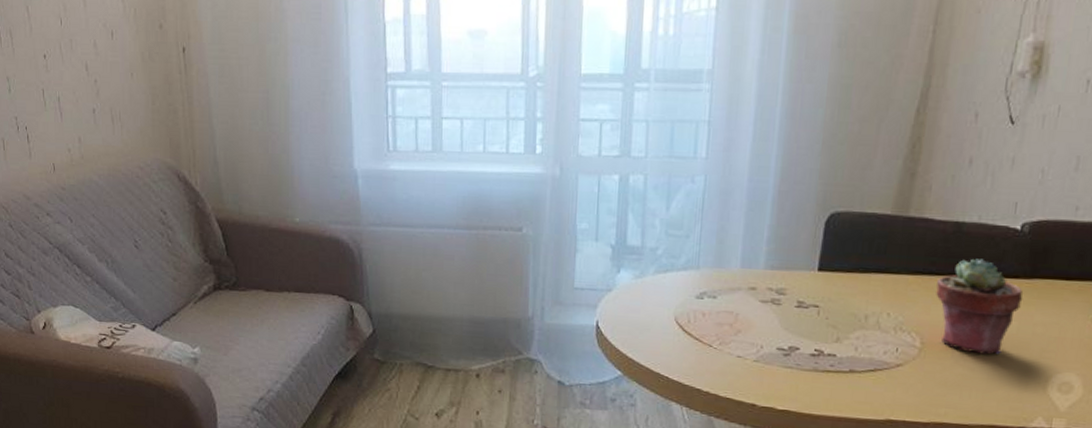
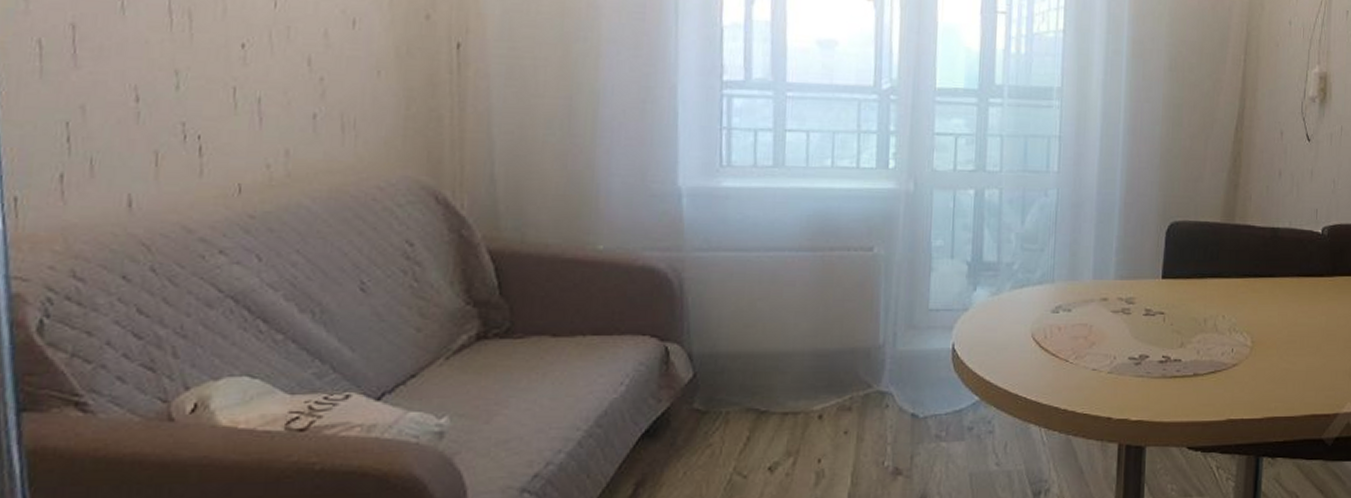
potted succulent: present [936,258,1023,355] -> none [1261,260,1328,348]

